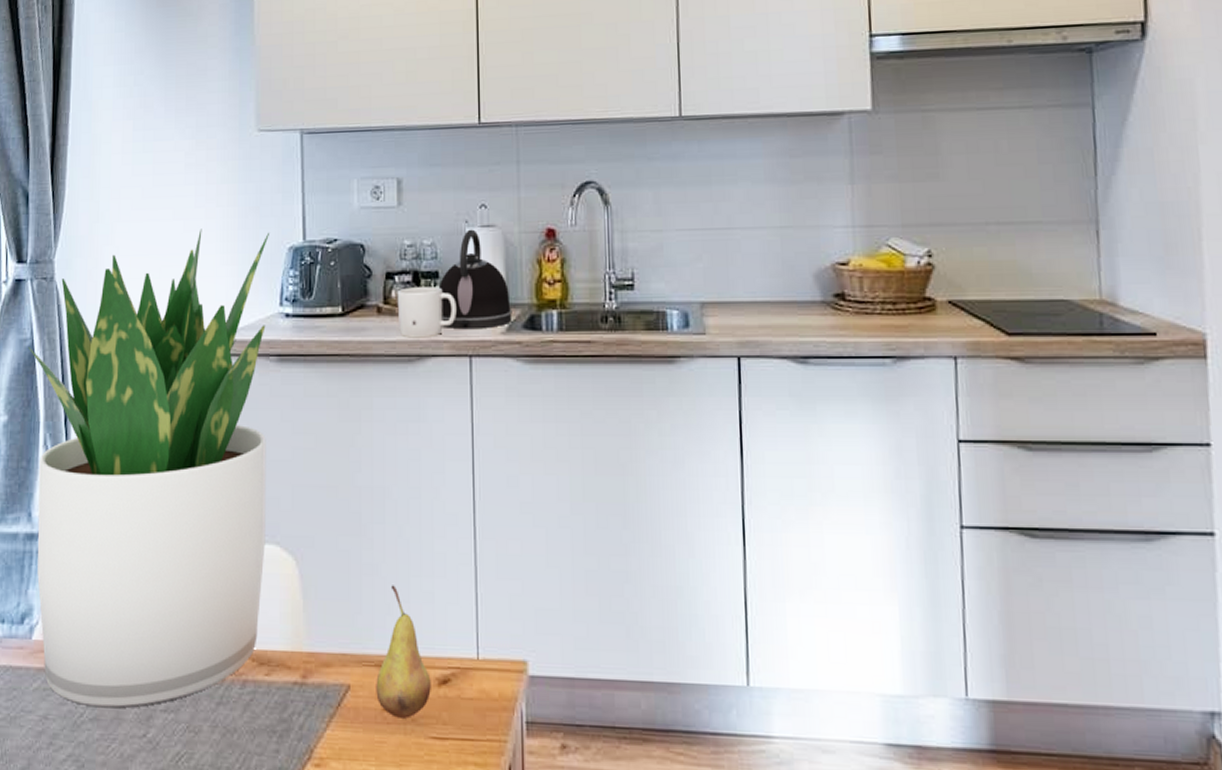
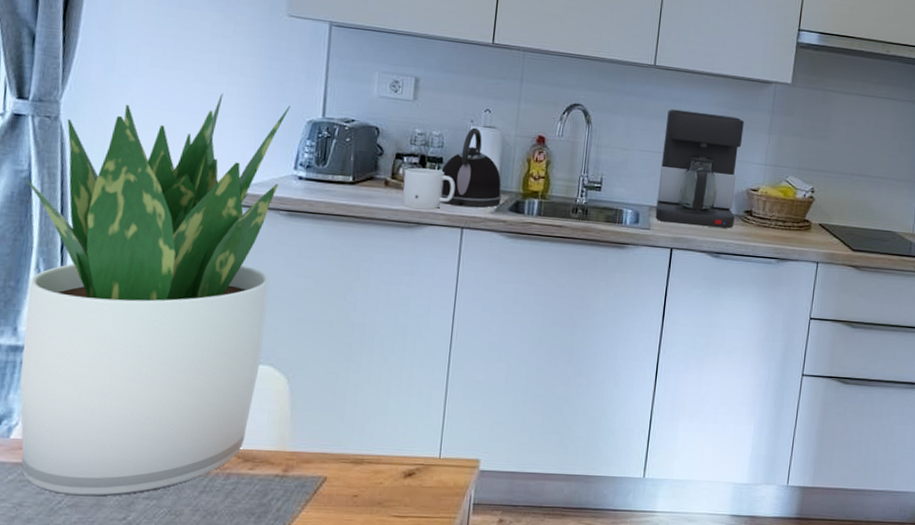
fruit: present [376,585,431,719] -> none [349,401,399,502]
coffee maker: none [705,167,822,323] -> present [655,109,744,229]

